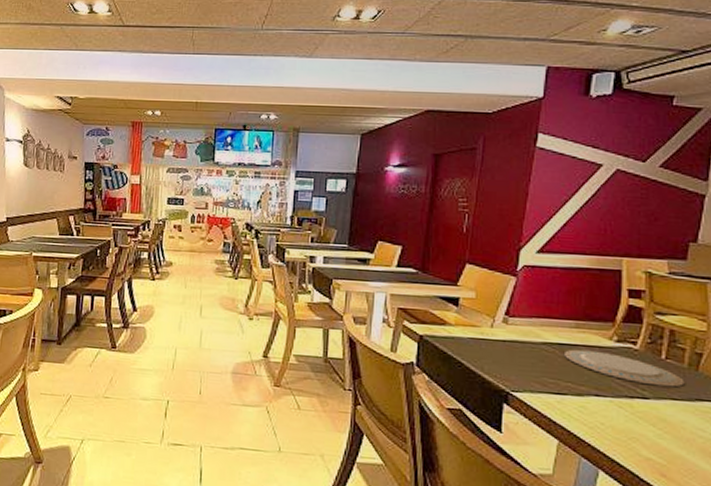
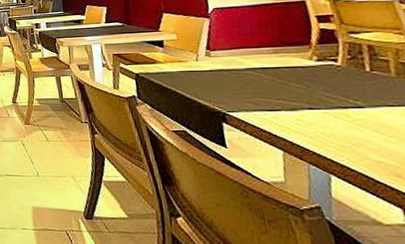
plate: present [565,349,685,388] -> none [269,70,397,96]

